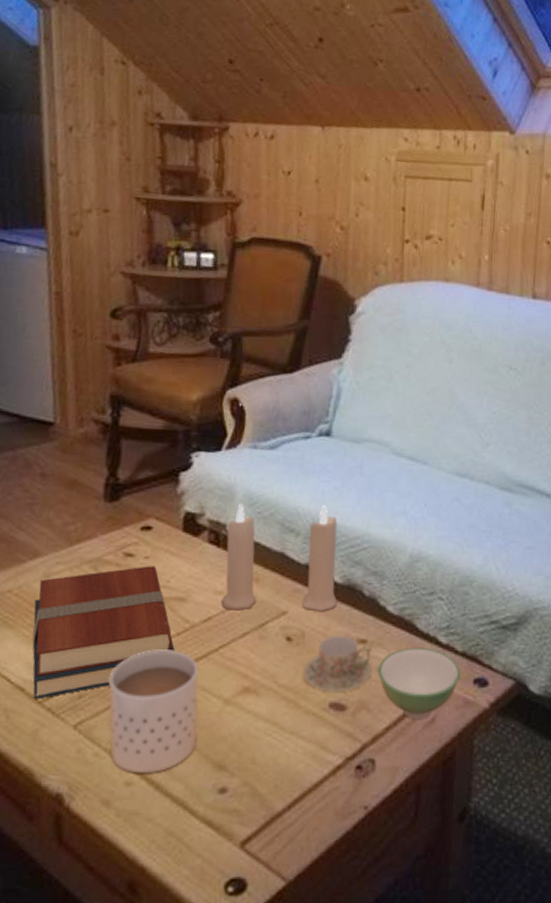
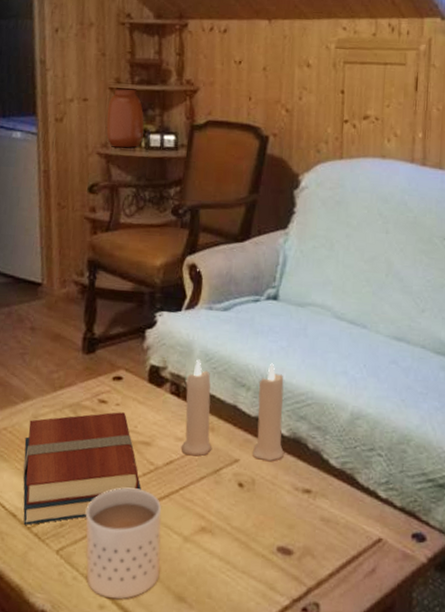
vase: none [132,199,178,268] -> present [106,88,145,148]
teacup: present [302,635,373,692] -> none [253,483,317,537]
bowl: present [378,647,460,719] -> none [321,499,399,569]

